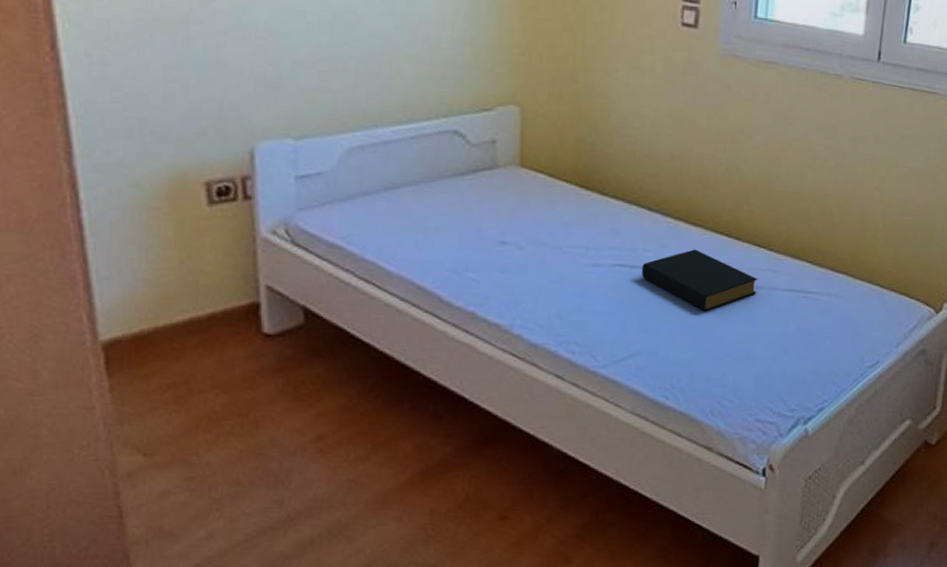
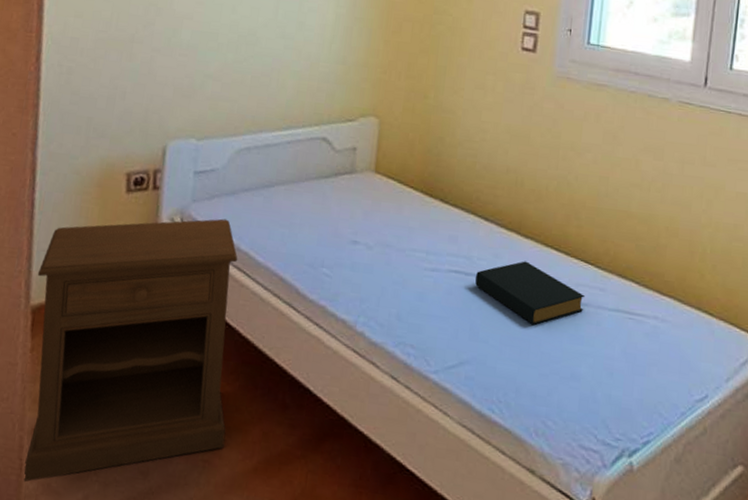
nightstand: none [102,227,372,529] -> present [23,218,238,483]

